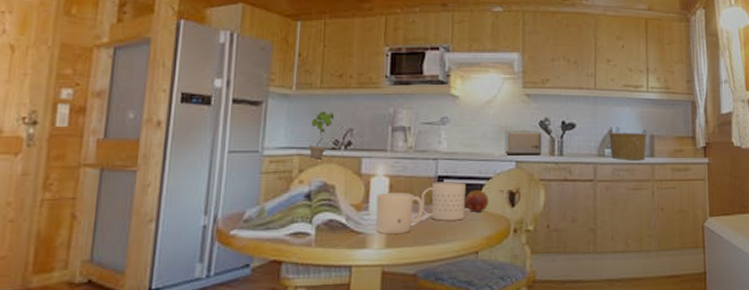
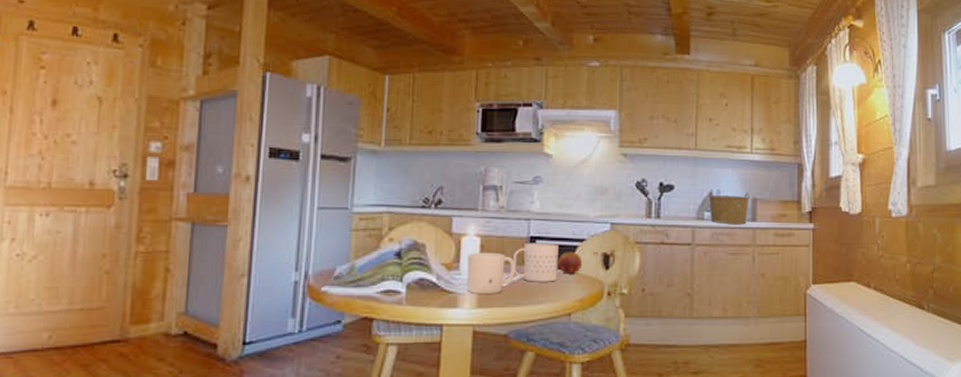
potted plant: present [308,112,335,160] -> none [398,169,425,218]
toaster: present [505,131,542,157] -> none [600,191,638,219]

